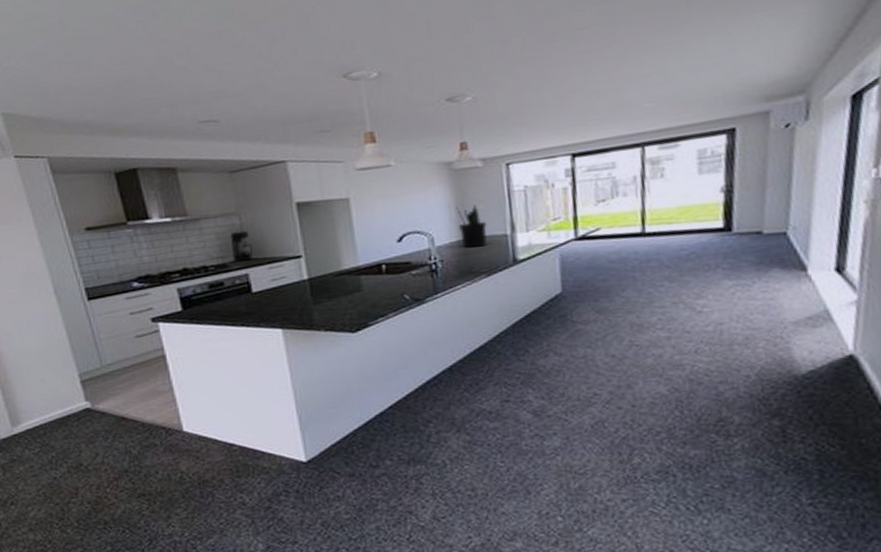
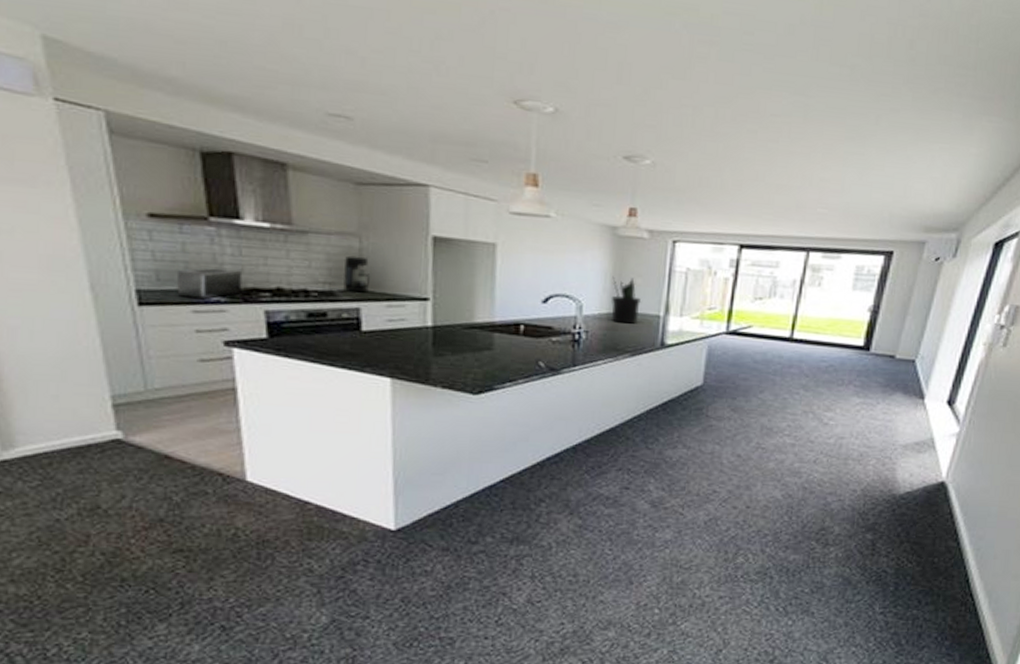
toaster: none [110,259,158,289] -> present [176,267,243,300]

